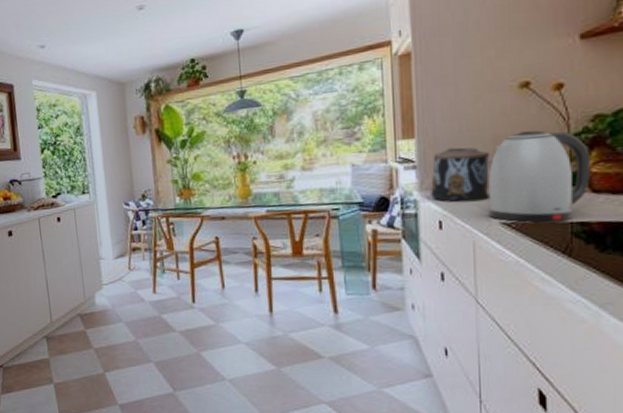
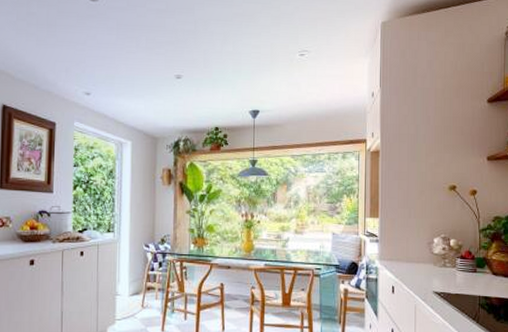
canister: present [431,147,490,202] -> none [388,229,429,273]
kettle: present [488,130,590,223] -> none [426,223,491,295]

